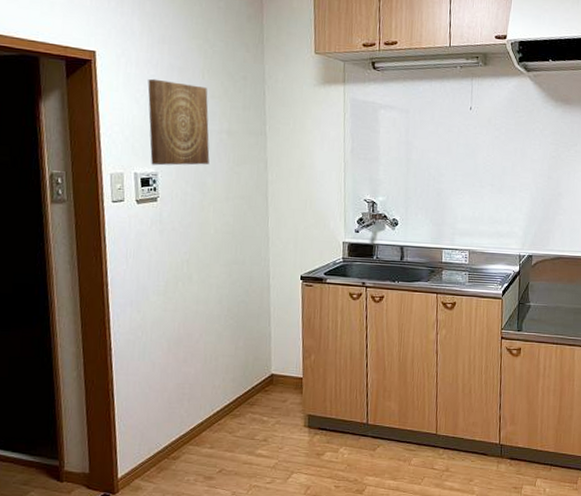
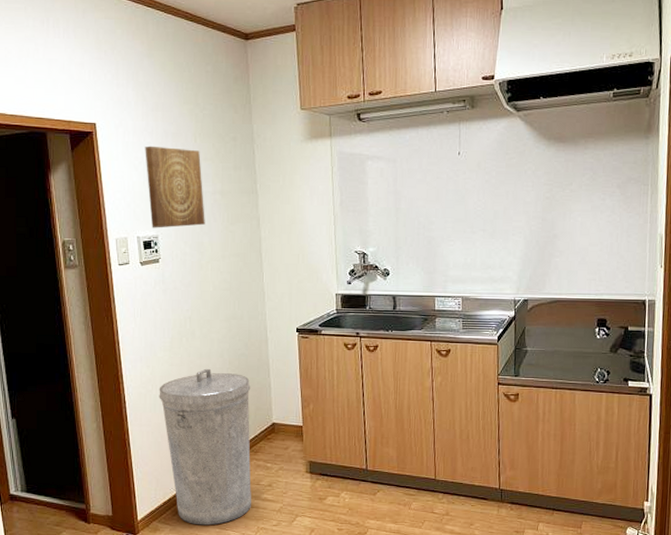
trash can: none [149,315,250,483] -> present [159,368,251,526]

